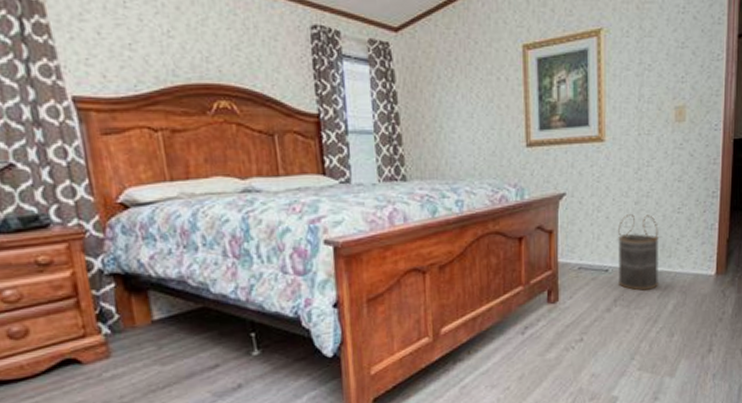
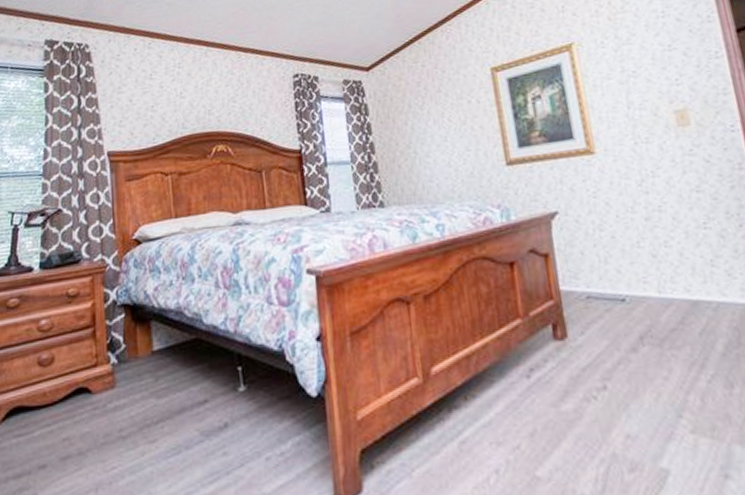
basket: present [618,214,659,291] -> none [628,232,697,325]

